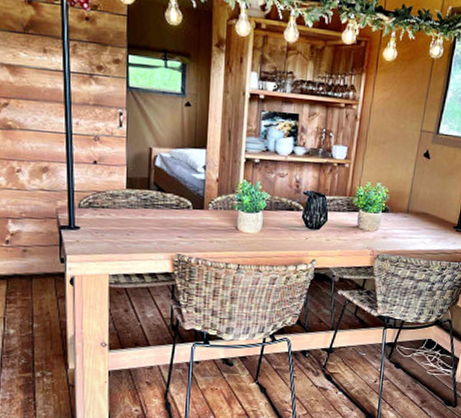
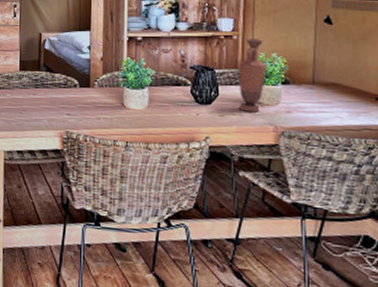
vase: none [343,167,372,238] -> present [238,38,267,113]

